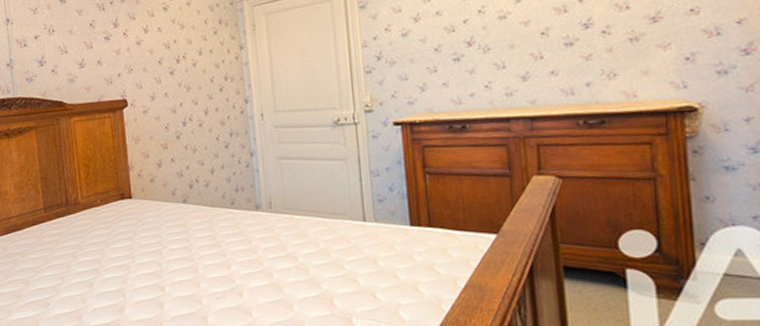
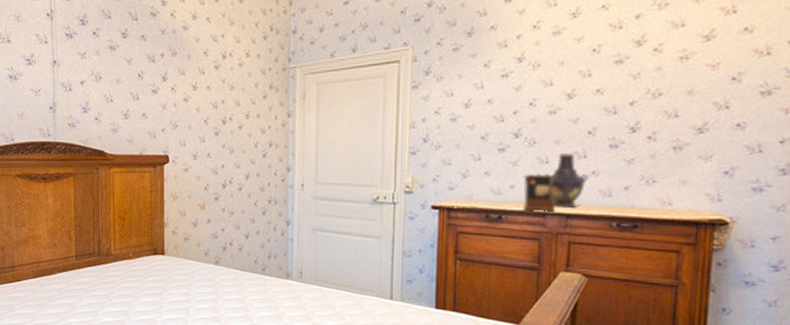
wooden box: none [482,78,519,119] -> present [523,174,556,213]
vase: none [504,55,549,111] -> present [545,153,589,208]

